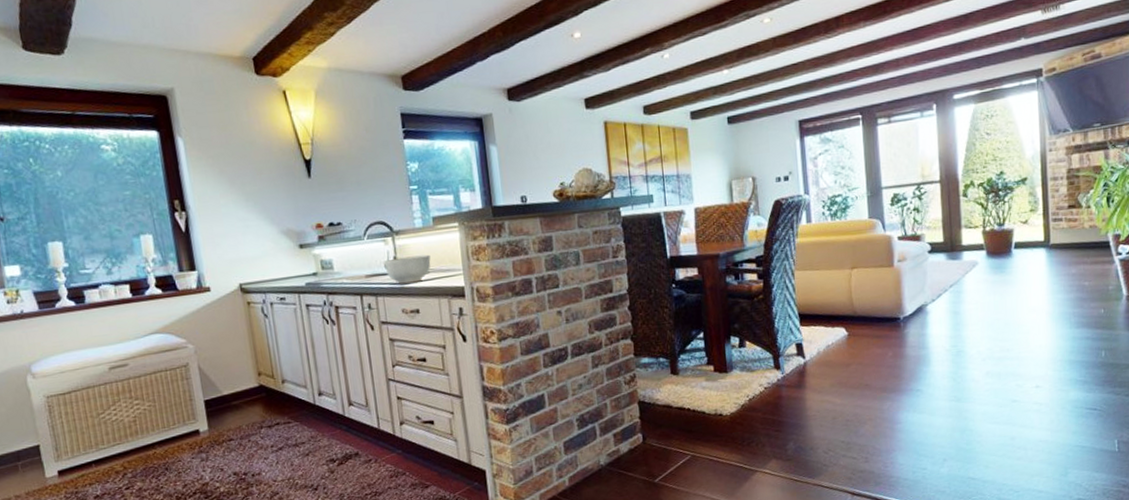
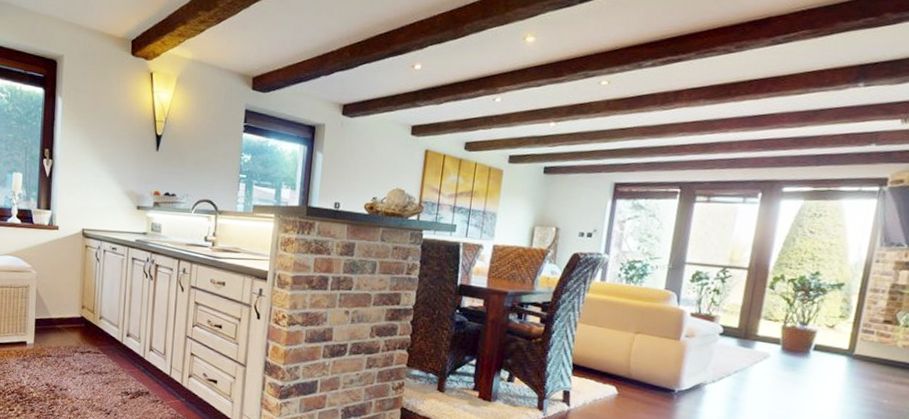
bowl: present [384,254,431,284] -> none [204,234,245,259]

